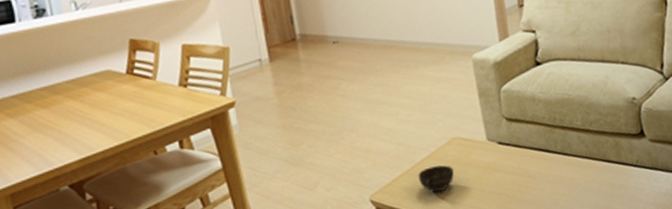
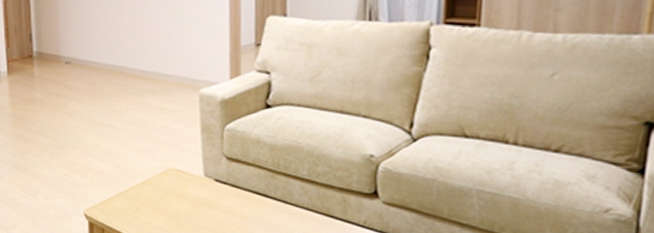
cup: present [418,165,454,193] -> none [131,192,167,218]

